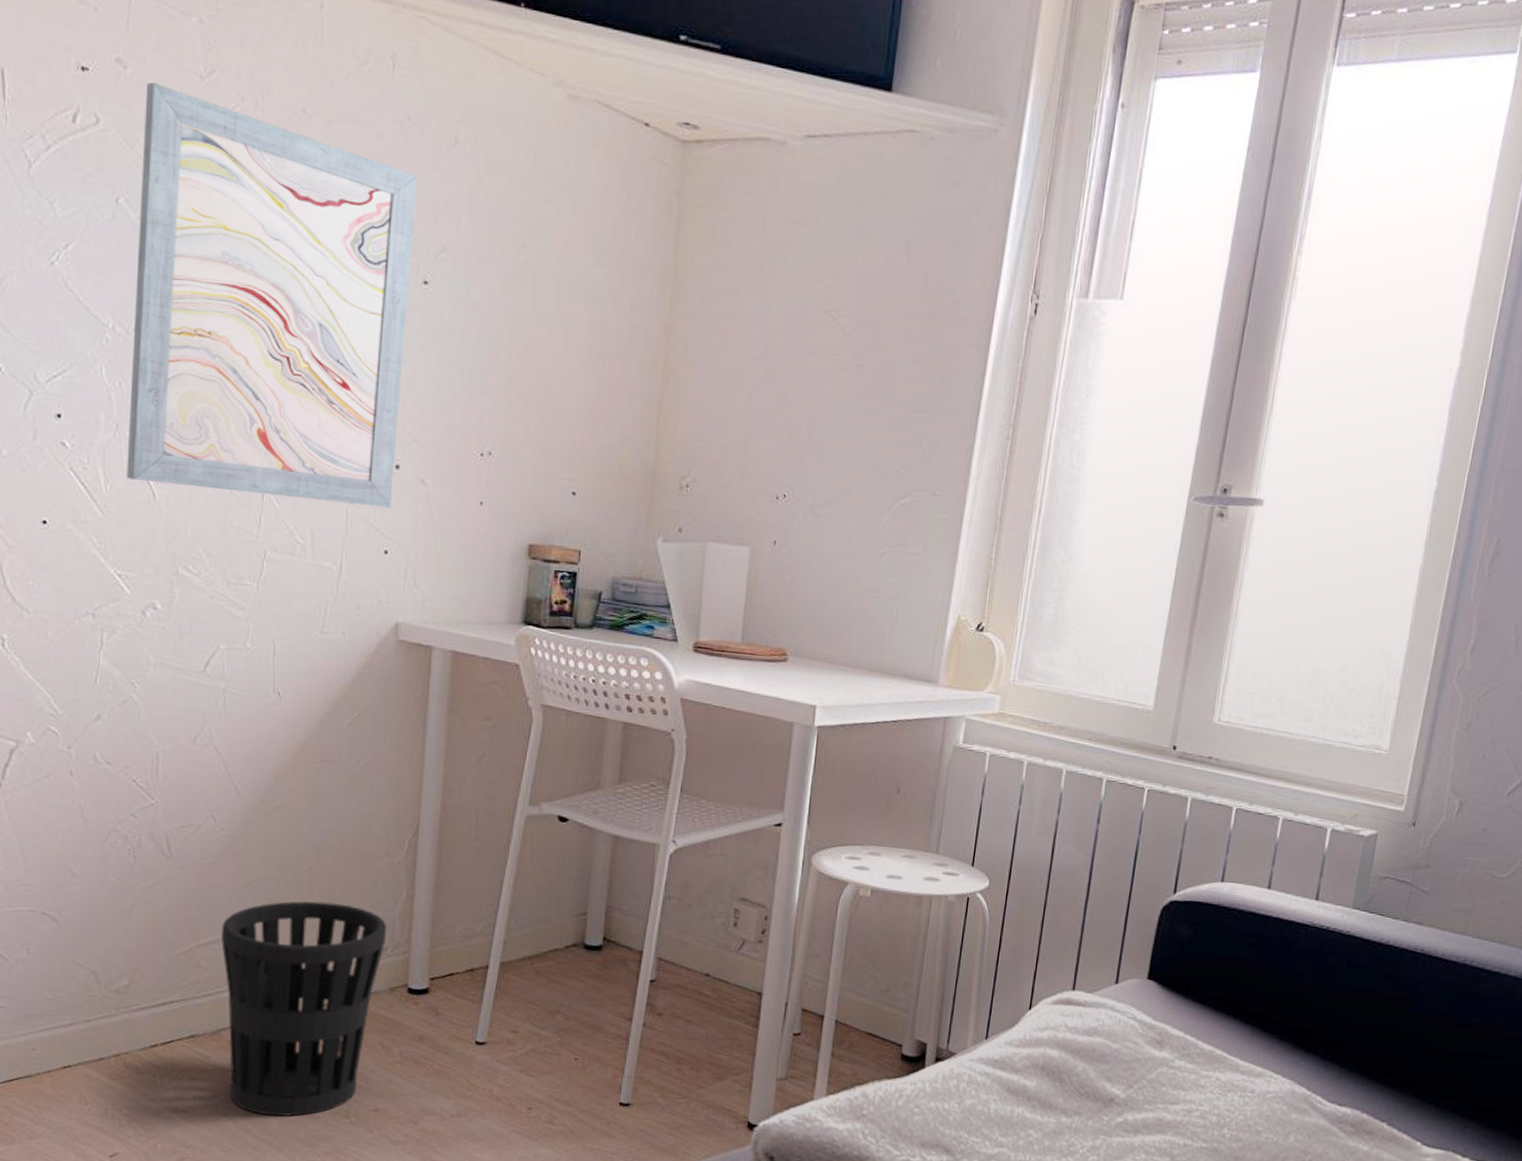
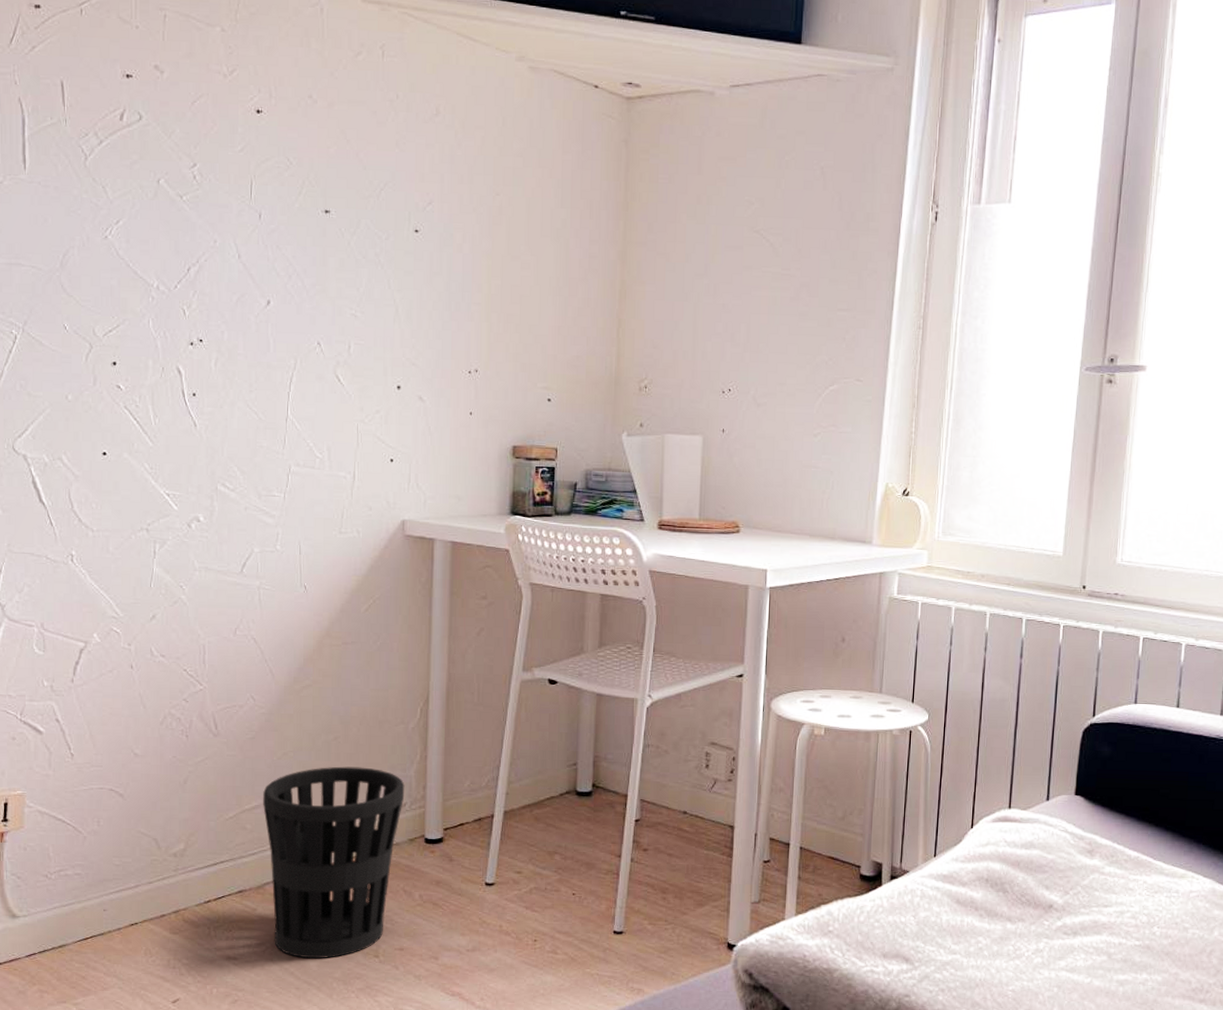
wall art: present [126,82,417,508] -> none [172,82,406,423]

